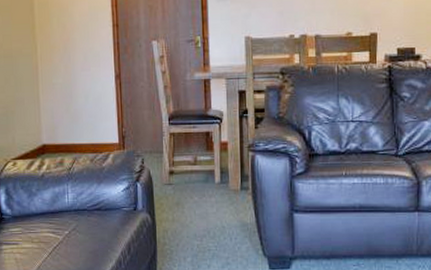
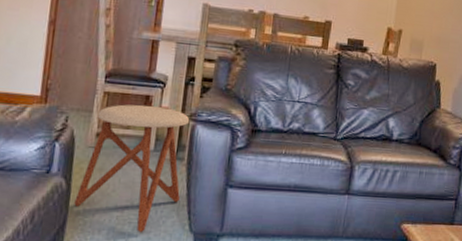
stool: none [160,141,250,258] -> present [74,104,190,232]

